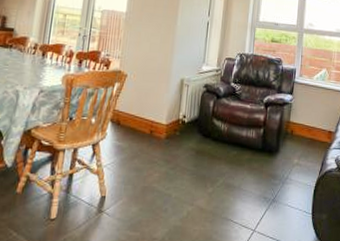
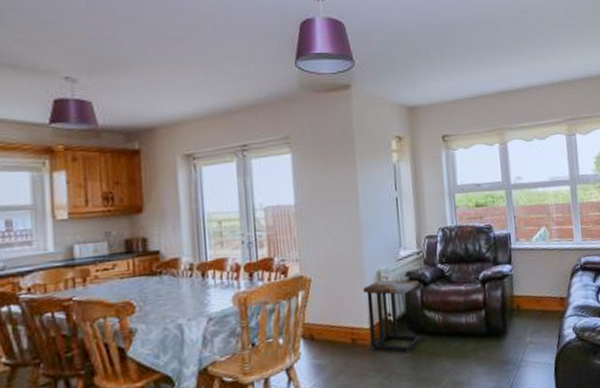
side table: none [165,87,213,151] -> present [363,279,422,352]

